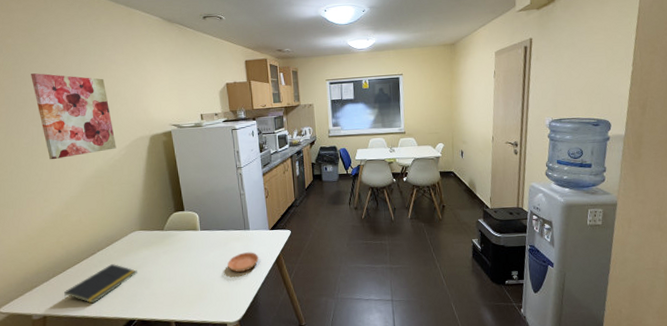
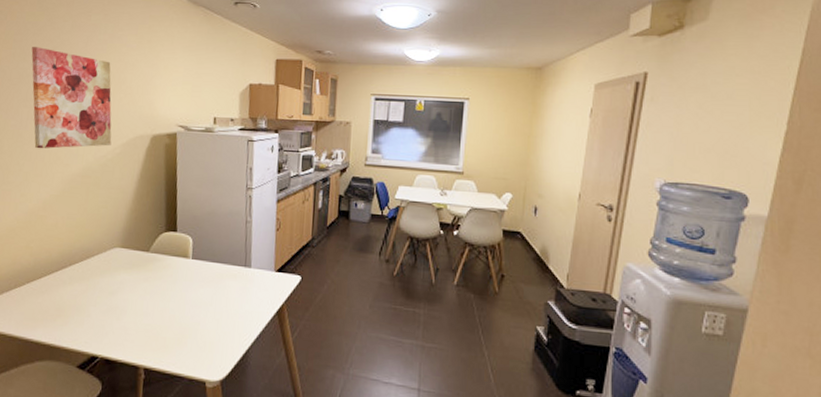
notepad: present [64,264,137,304] -> none [22,283,111,328]
saucer: present [227,252,259,272] -> none [218,295,257,319]

